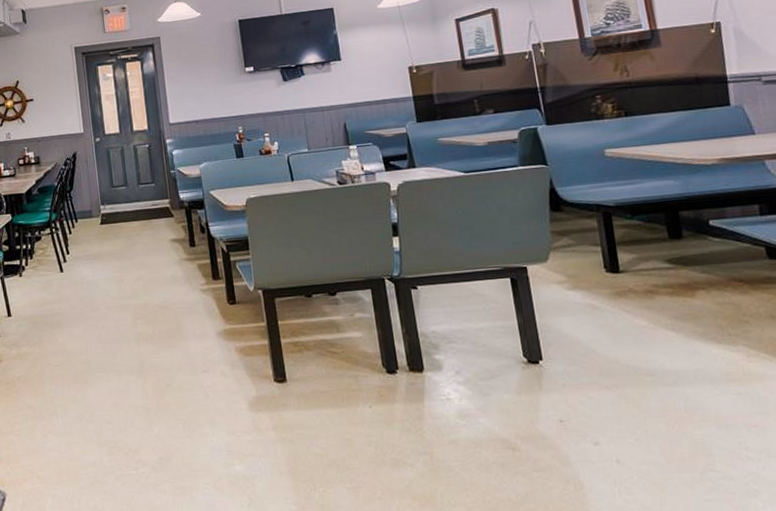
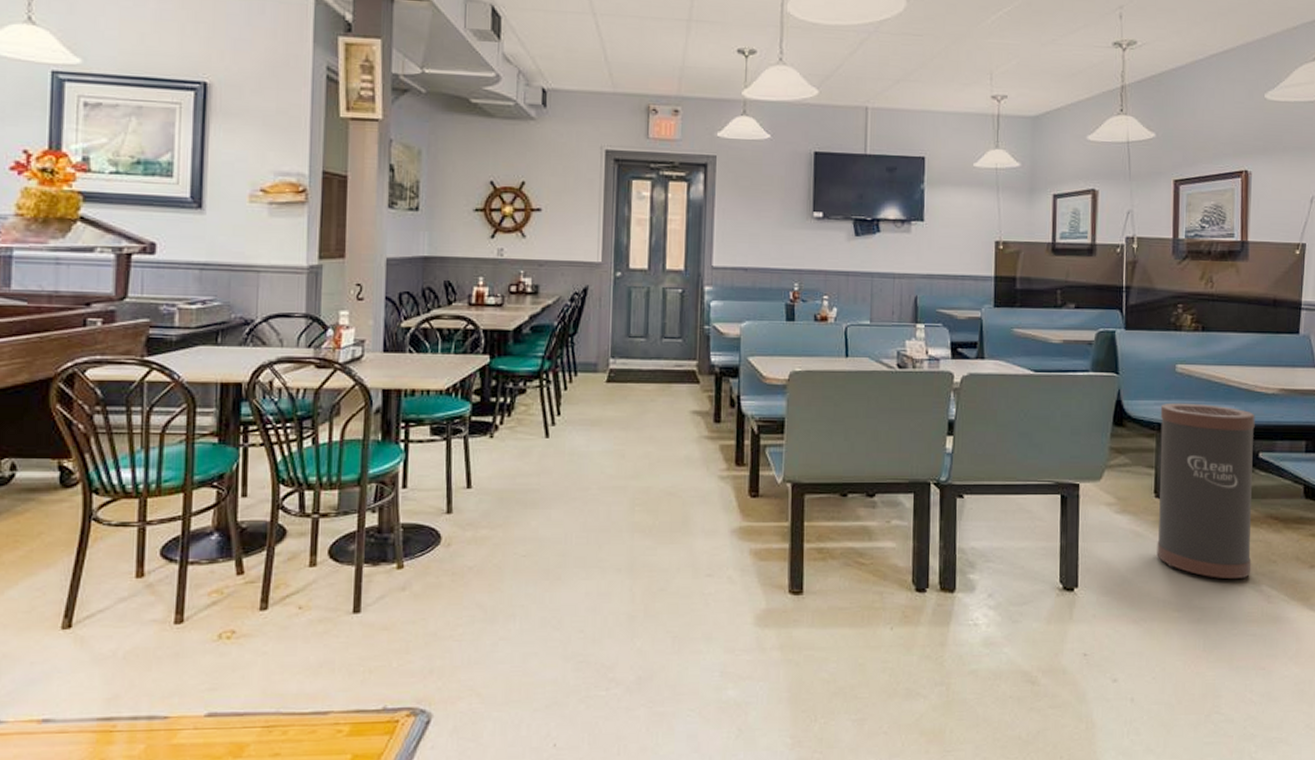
trash can: none [595,181,723,342] -> present [1157,402,1255,580]

